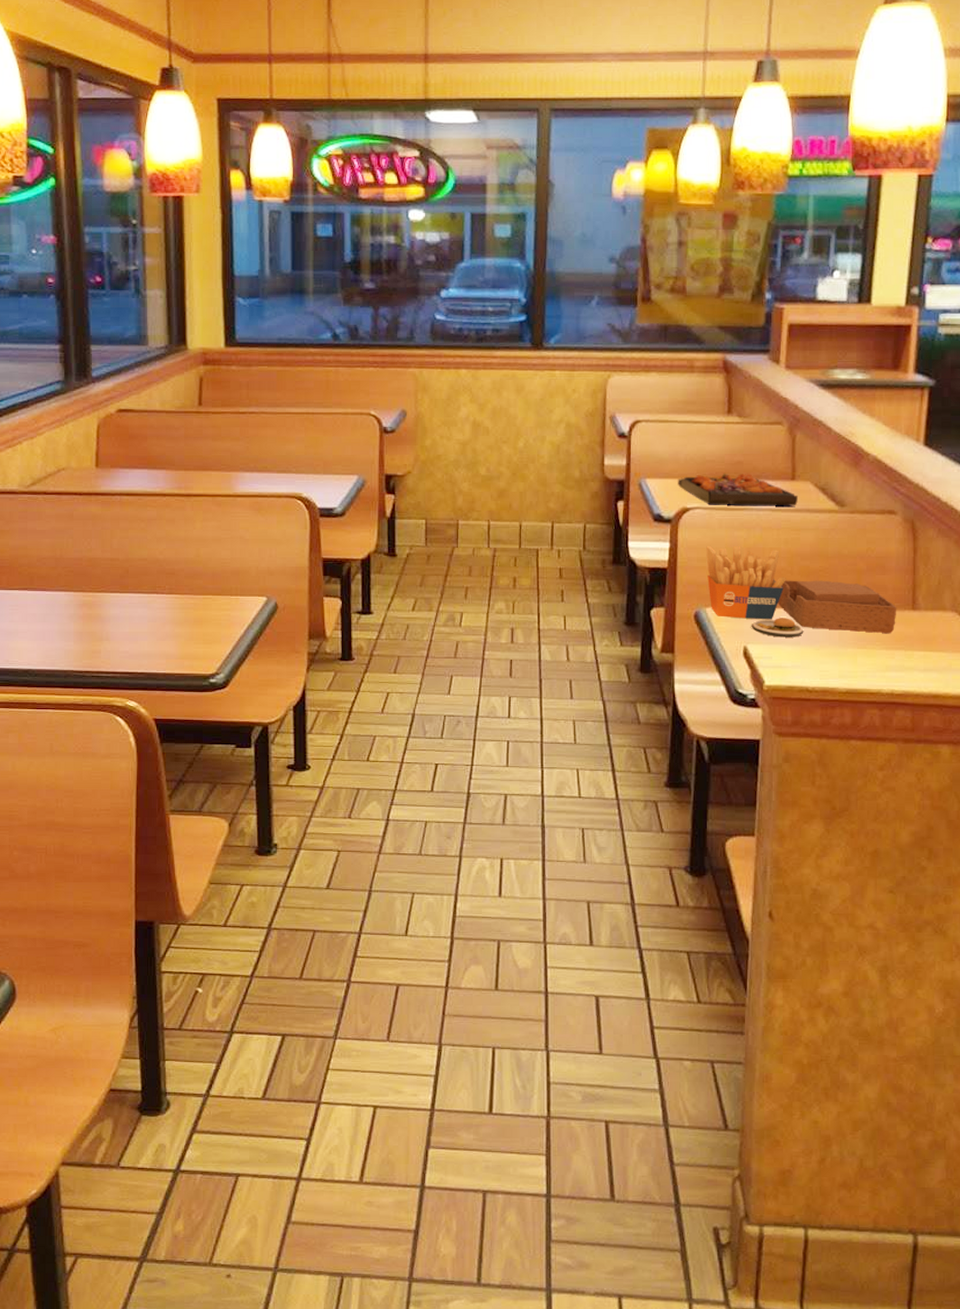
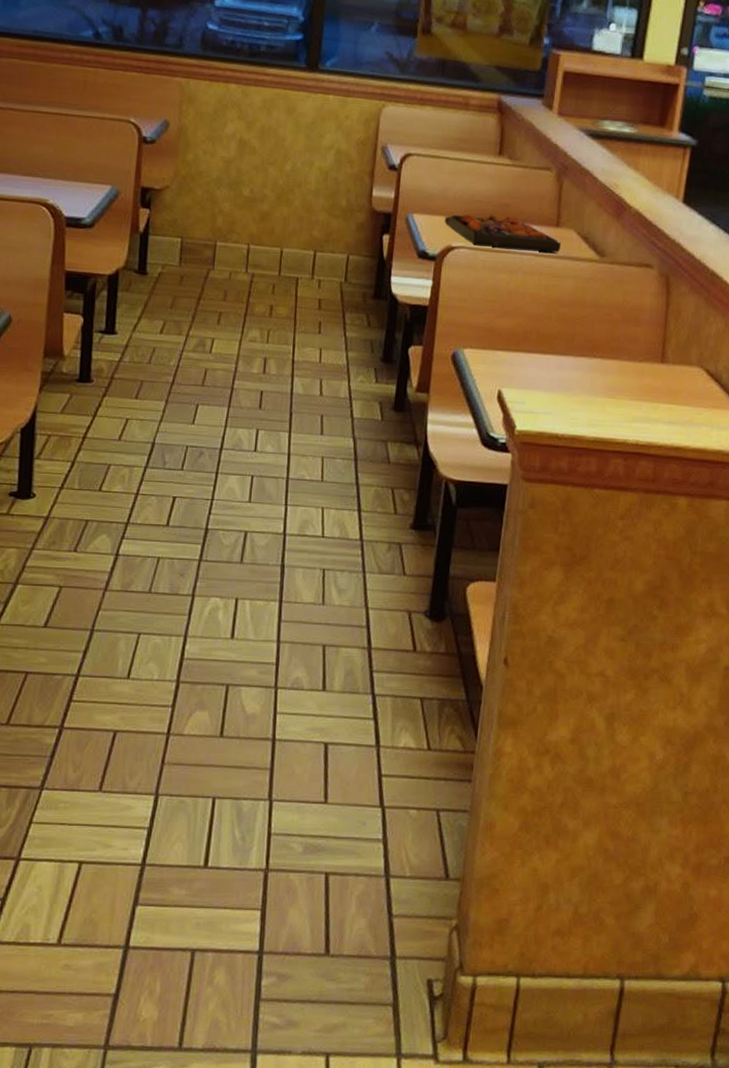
french fries: present [706,546,786,620] -> none [467,287,544,365]
hamburger: present [751,618,804,638] -> none [507,363,558,384]
napkin holder: present [778,580,897,634] -> none [534,326,647,385]

